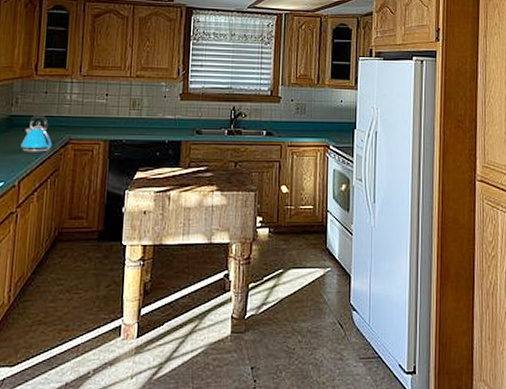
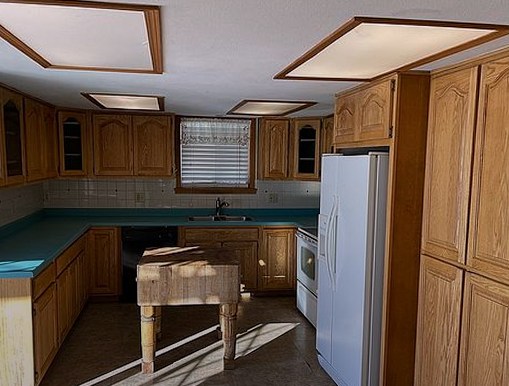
kettle: present [21,114,53,152] -> none [54,207,78,237]

